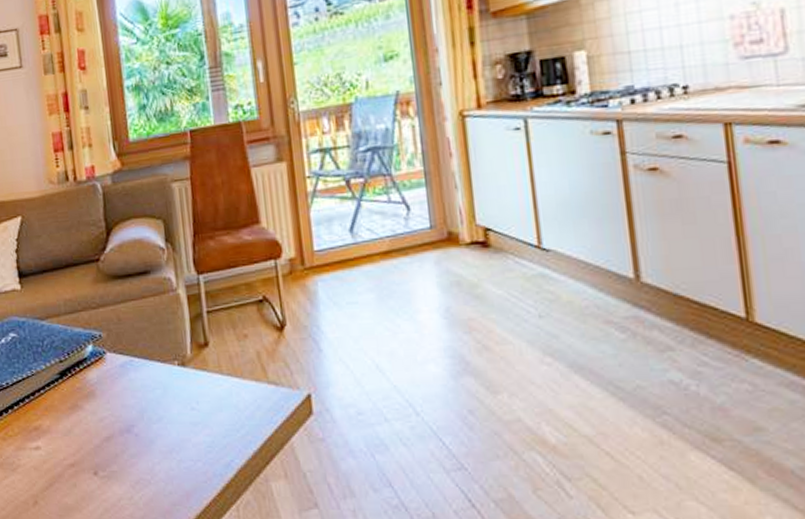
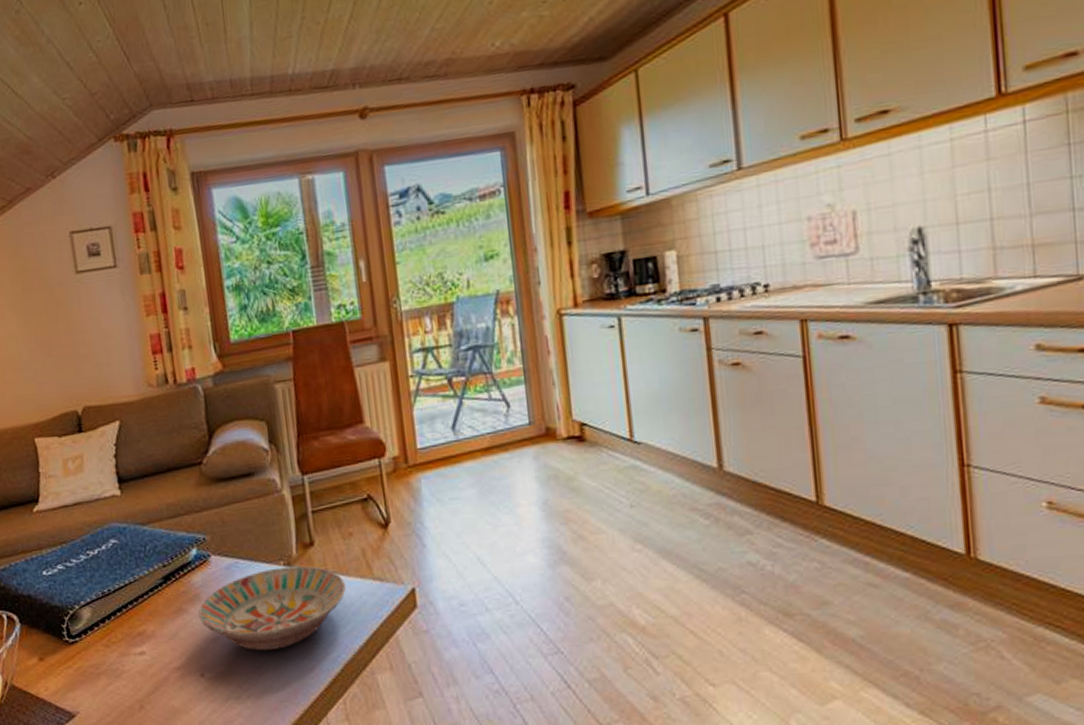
bowl: none [93,367,240,452] -> present [198,566,346,652]

